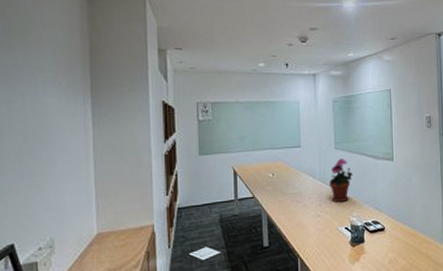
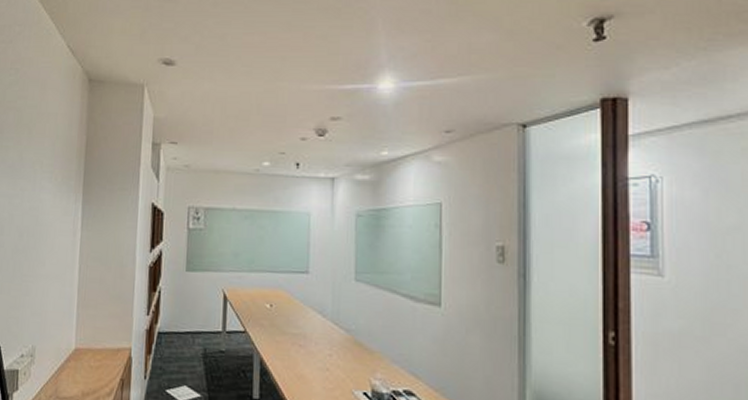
potted plant: present [329,159,353,203] -> none [345,295,379,357]

